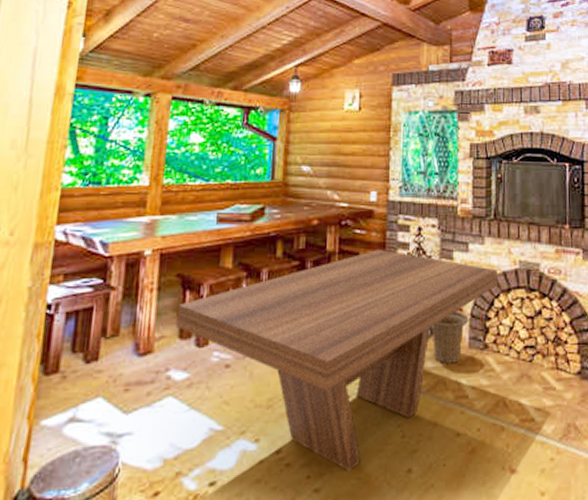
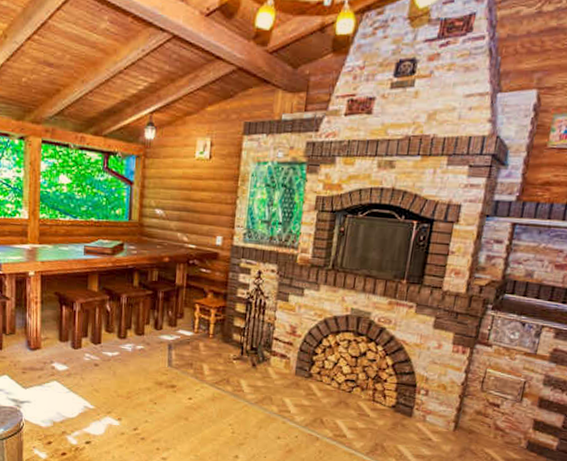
dining table: present [177,249,497,472] -> none [57,286,329,450]
basket: present [432,311,469,365] -> none [263,344,298,386]

